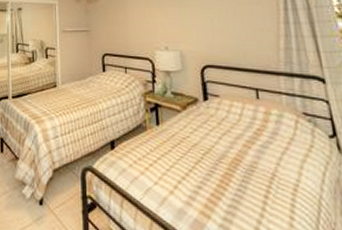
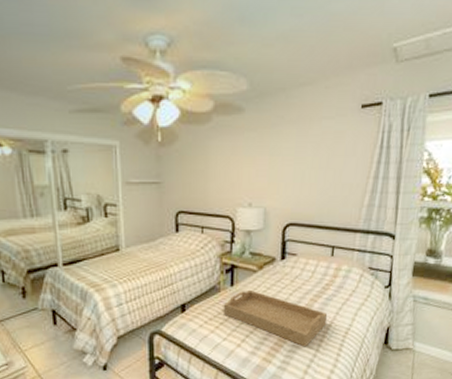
serving tray: none [150,129,269,203] -> present [223,289,328,347]

